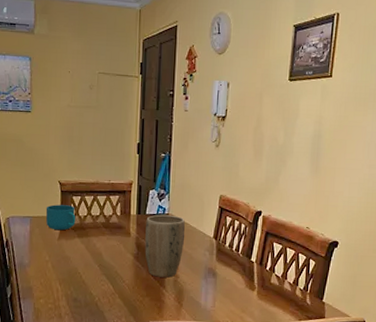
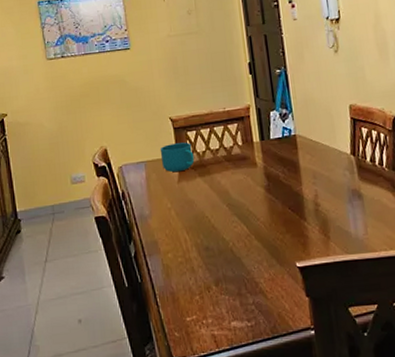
plant pot: present [145,214,185,278] -> none [271,135,320,209]

